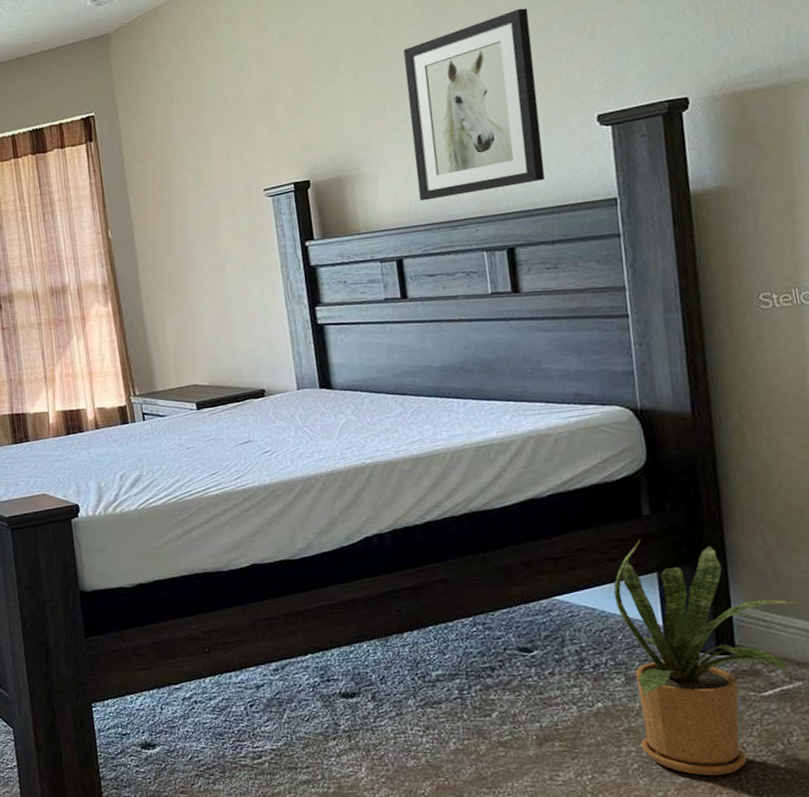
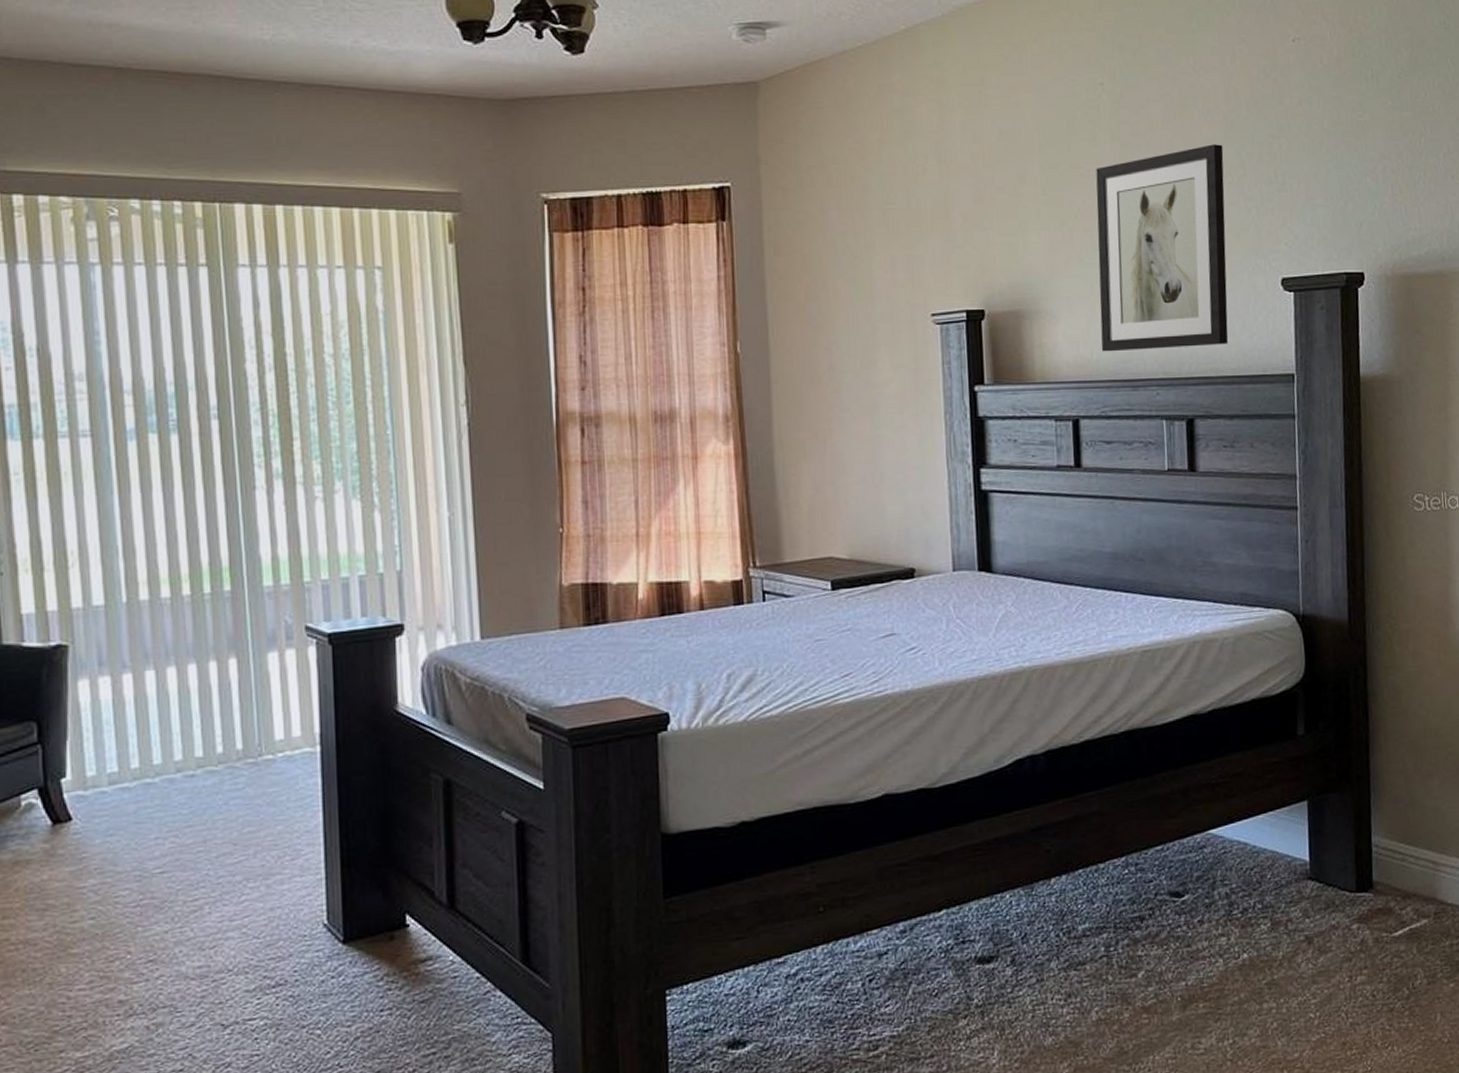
house plant: present [613,540,801,776] -> none [1266,763,1432,1031]

